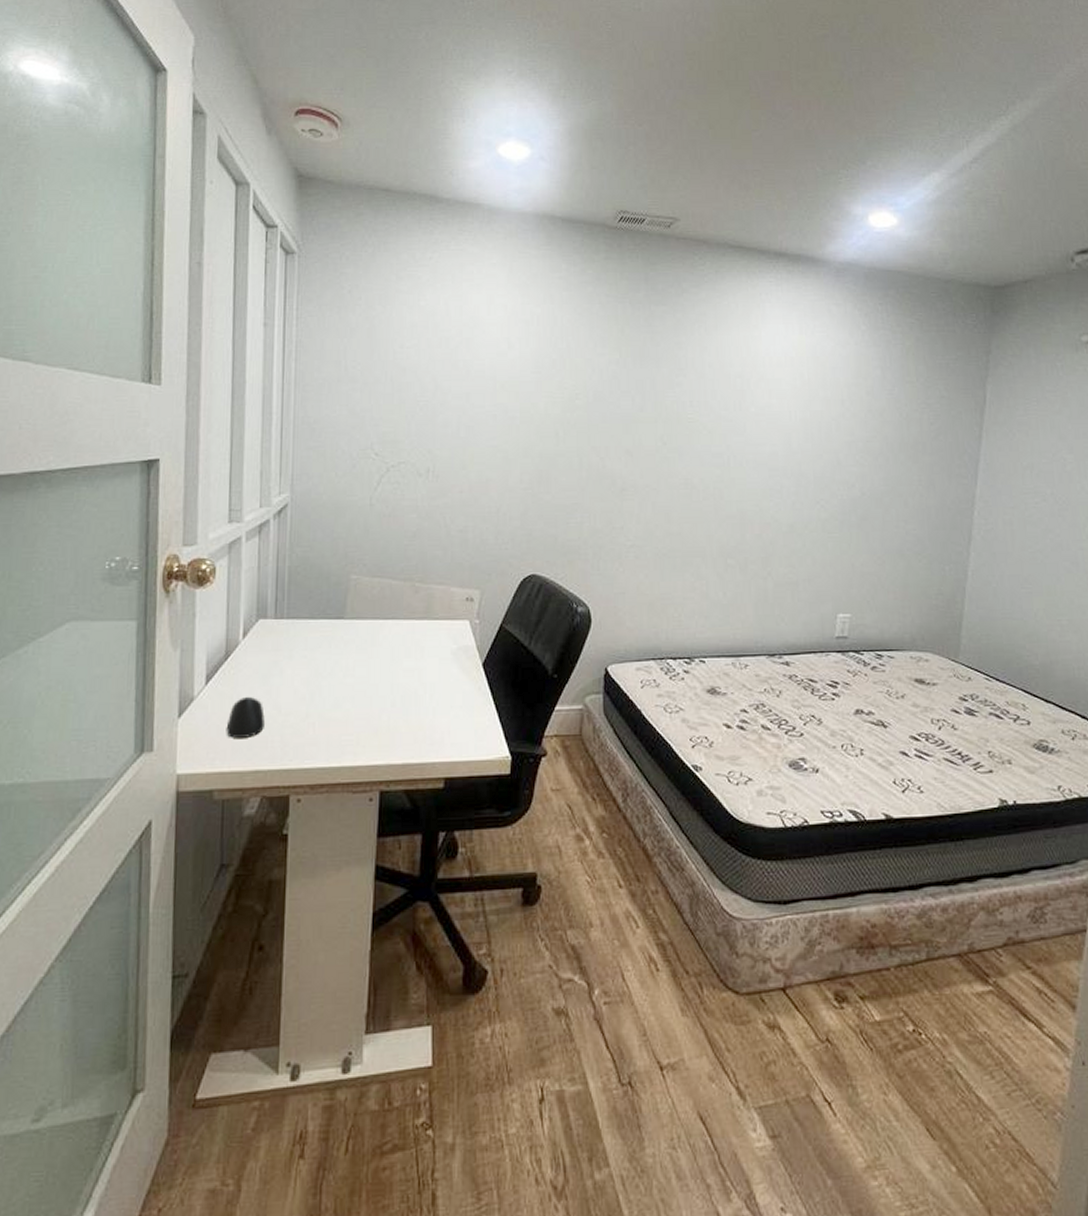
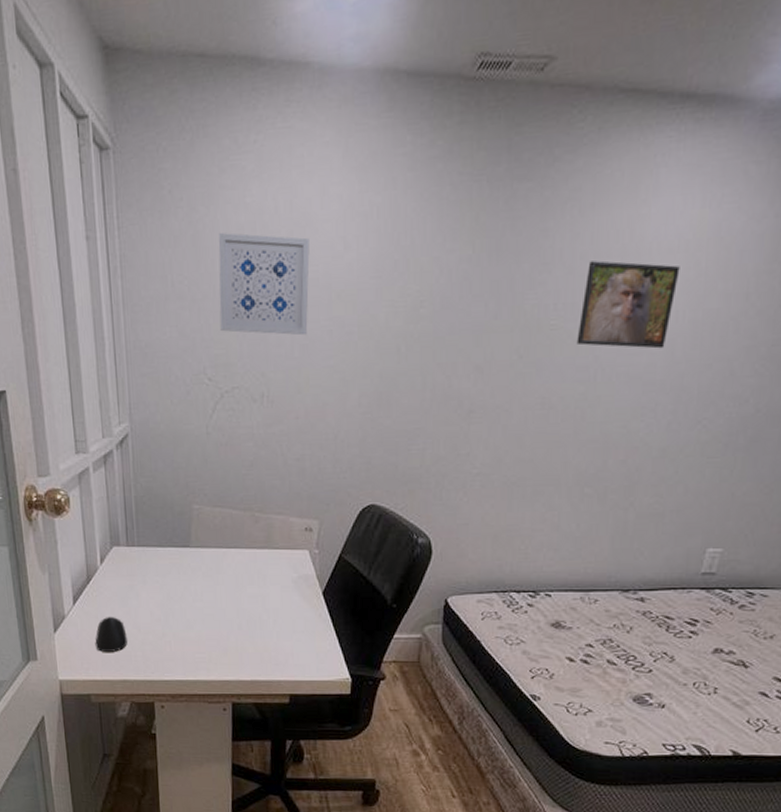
wall art: none [390,328,477,418] -> present [218,233,310,336]
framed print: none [711,369,789,441] -> present [576,260,680,349]

